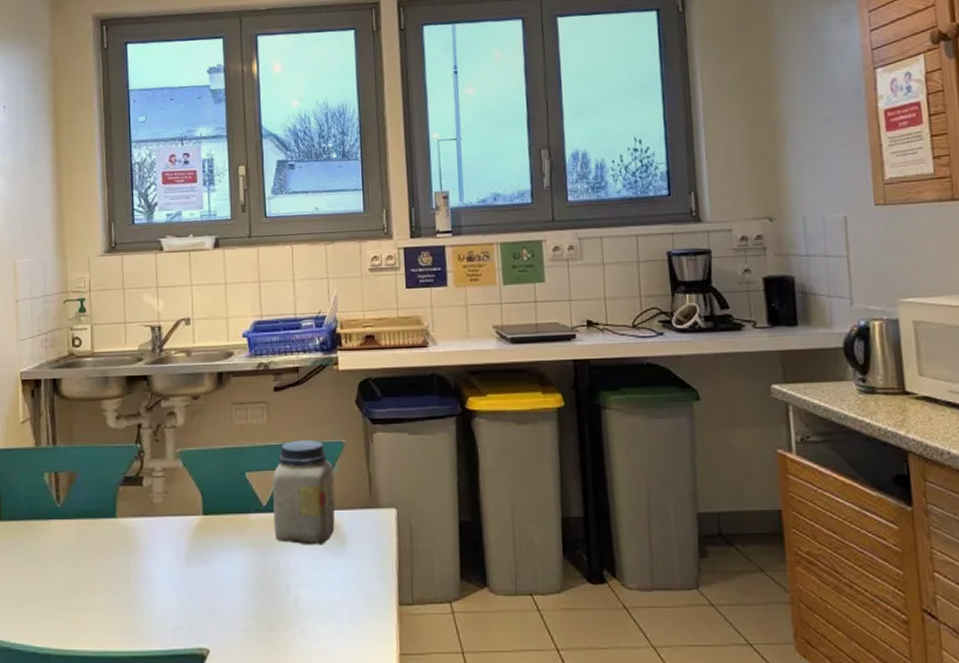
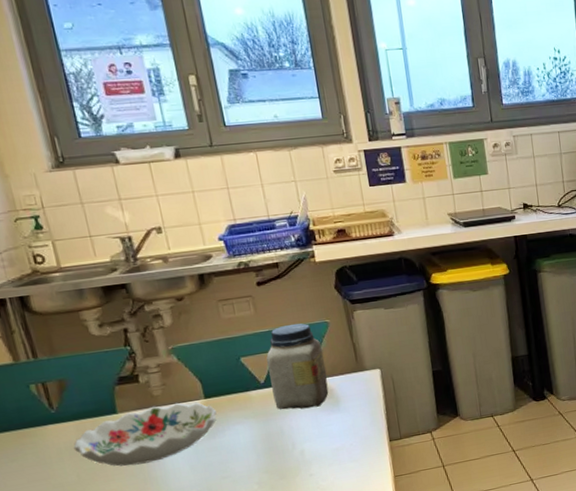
decorative bowl: none [69,515,213,581] -> present [73,402,217,466]

